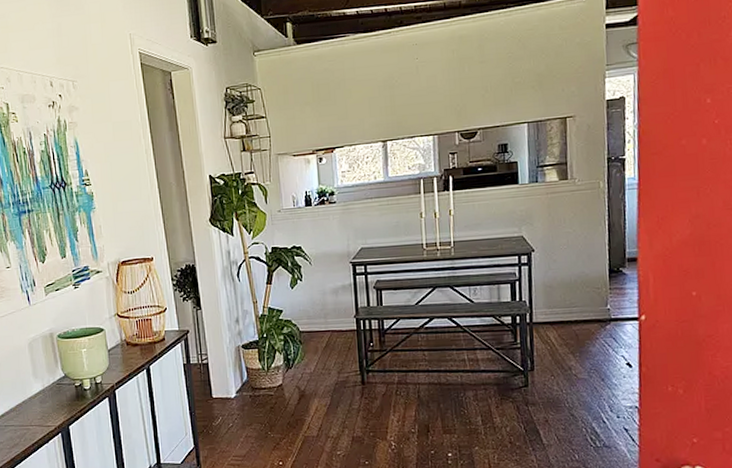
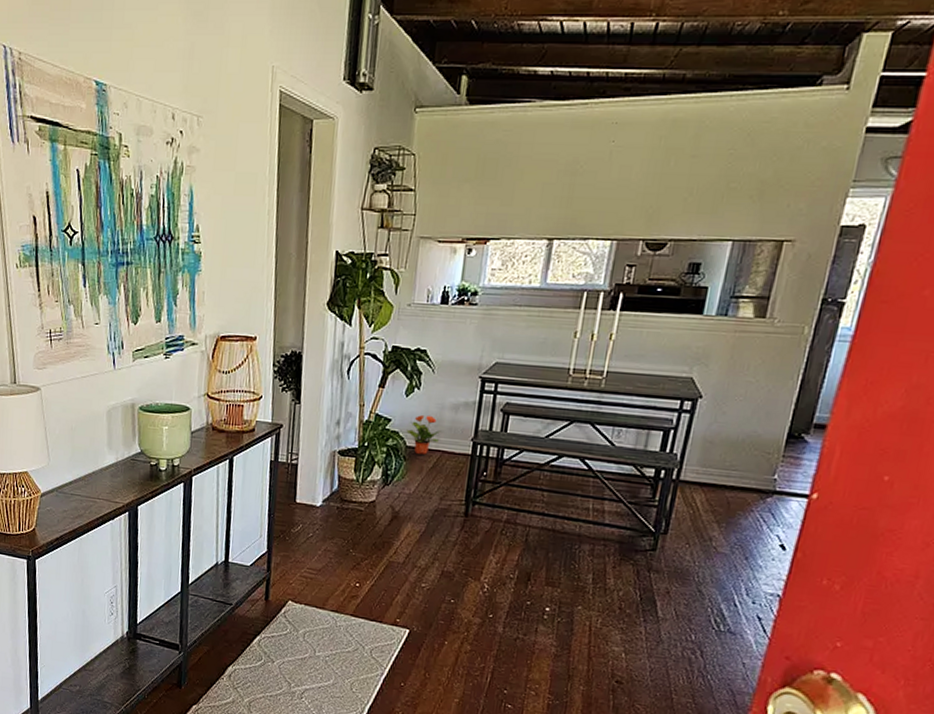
potted plant: none [297,302,327,337] -> present [406,415,441,455]

